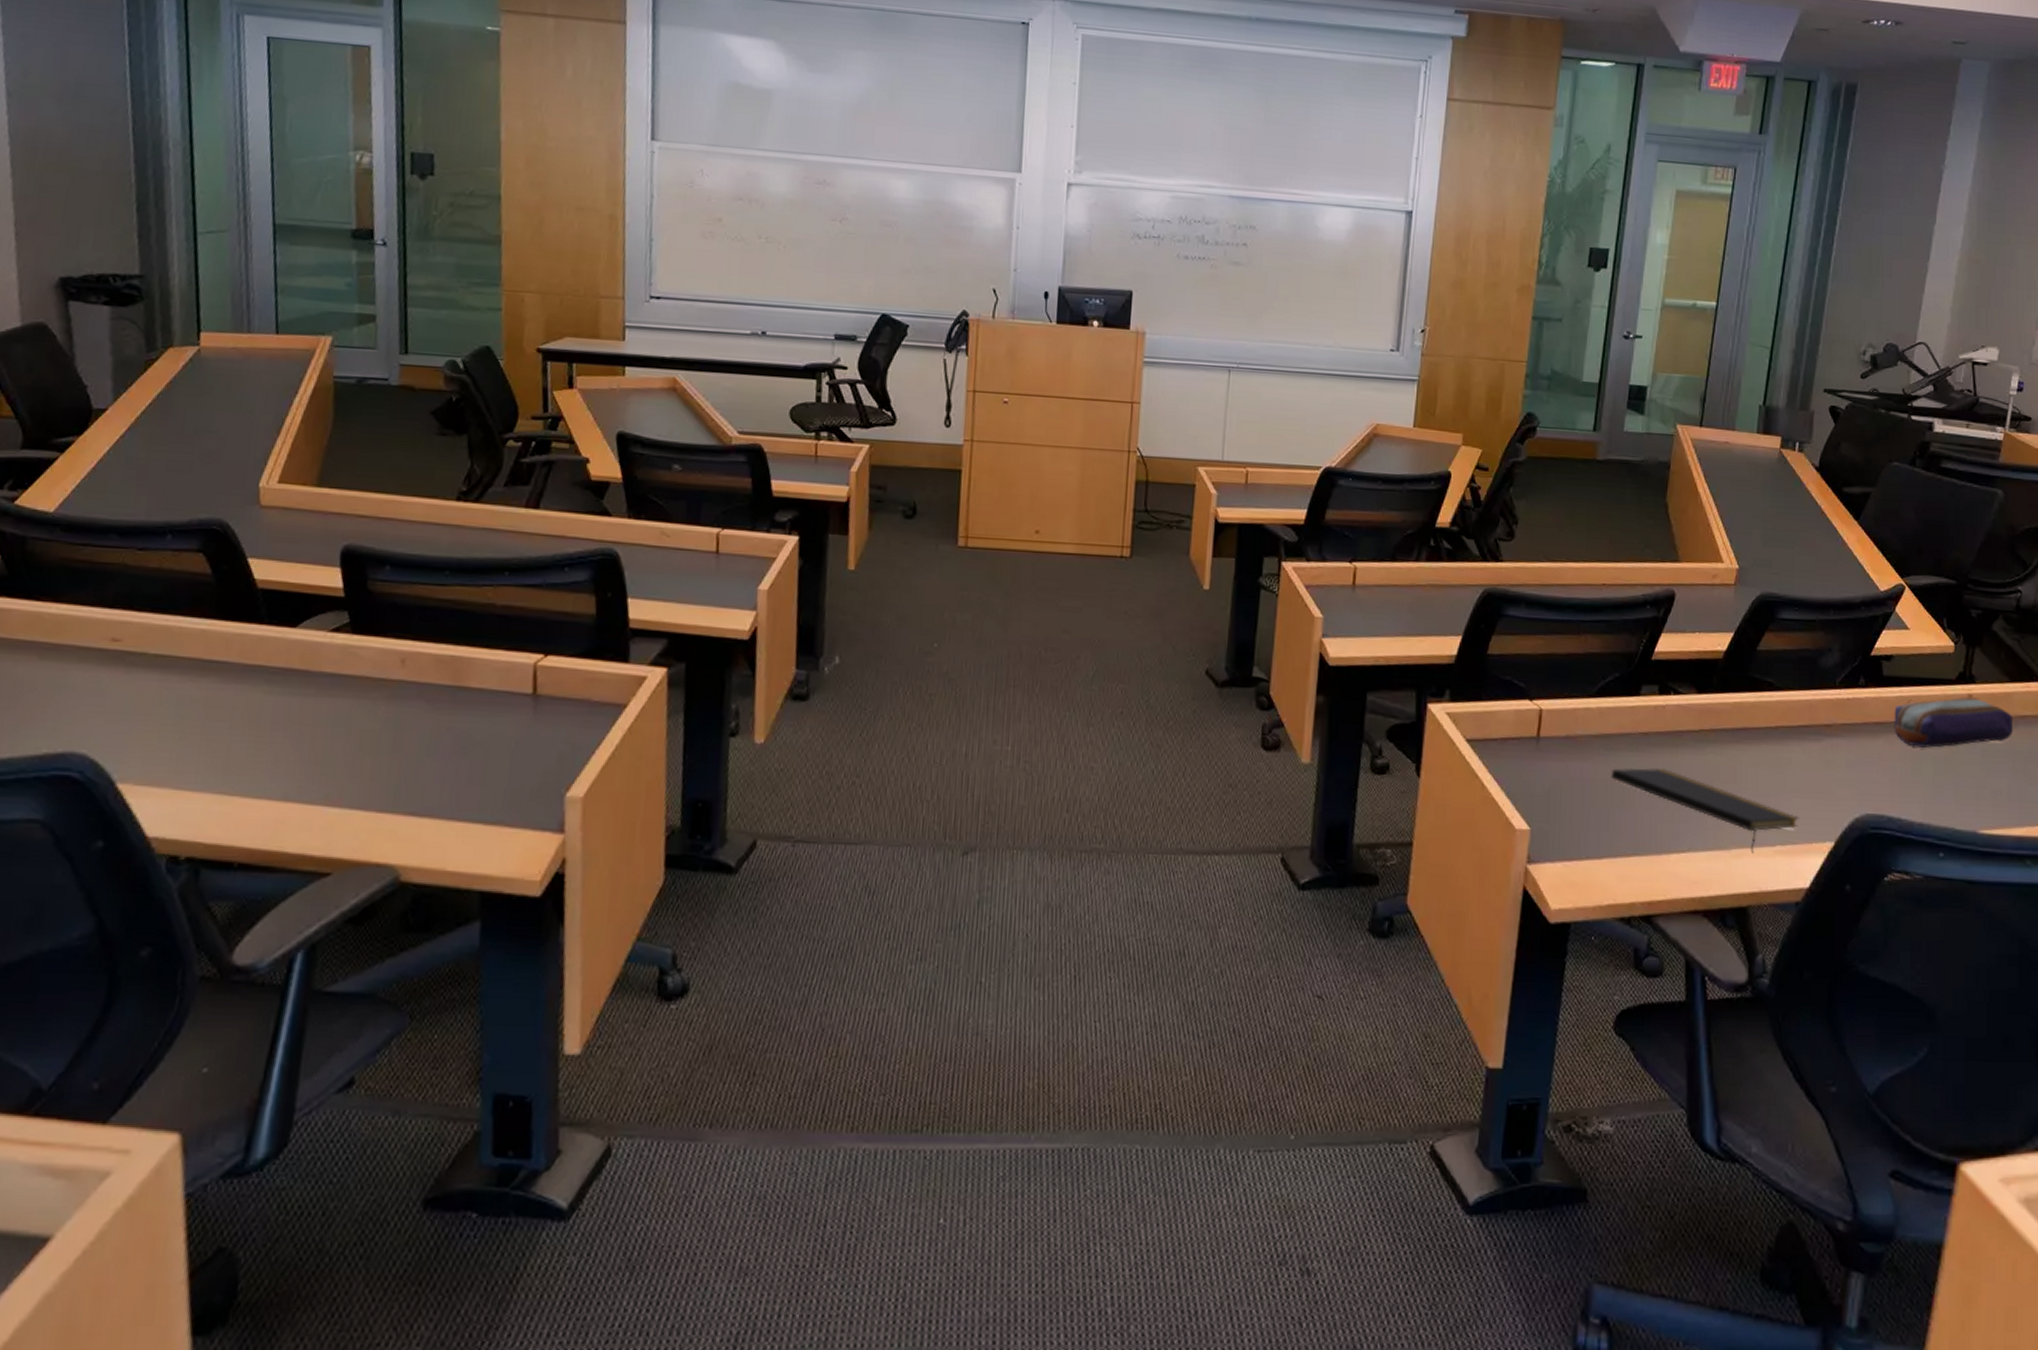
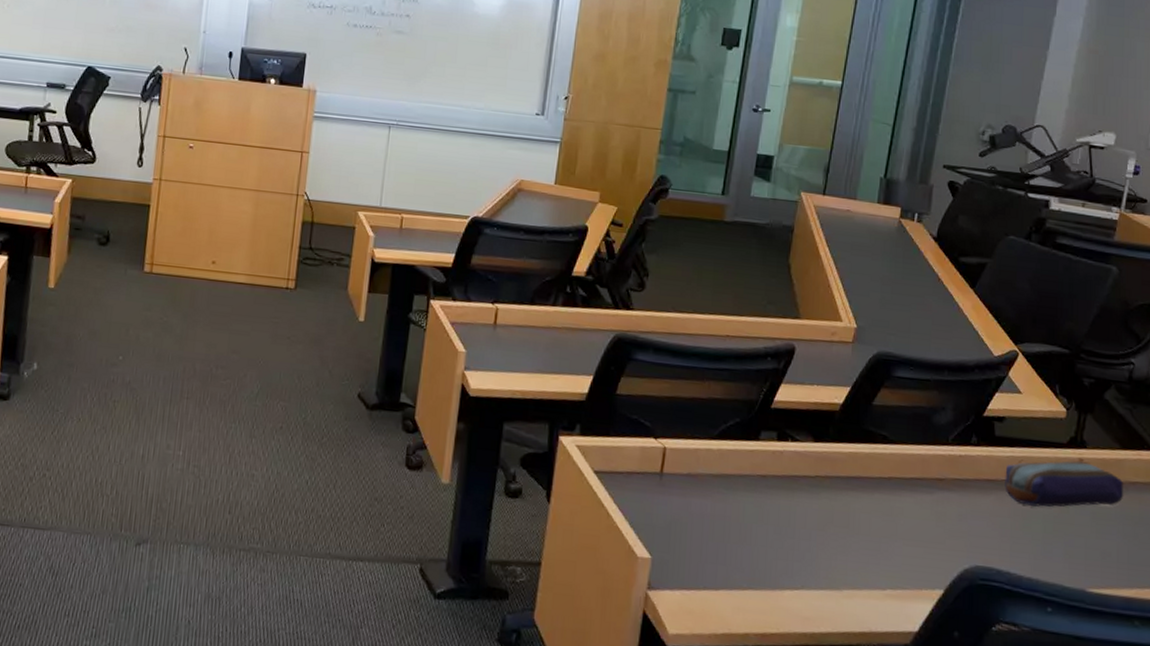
notepad: present [1610,767,1799,853] -> none [729,506,910,595]

